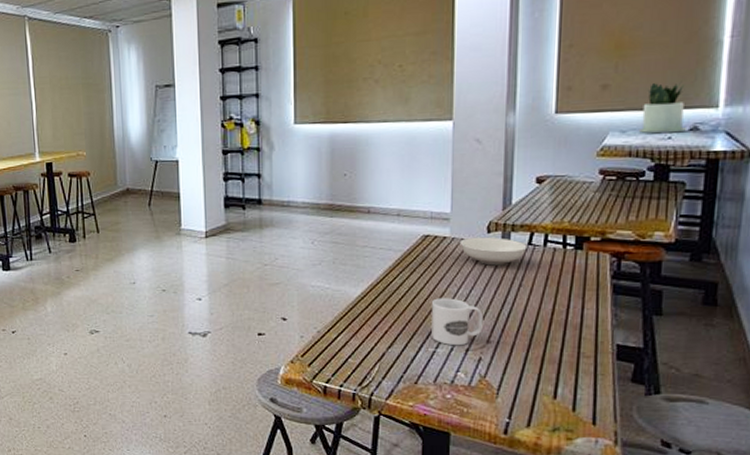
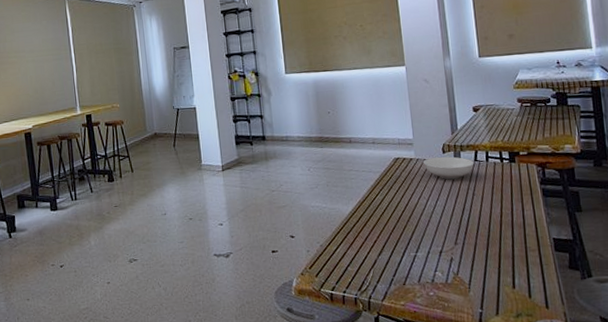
mug: present [431,298,483,346] -> none [407,209,450,250]
planter: present [638,82,687,134] -> none [539,30,574,70]

